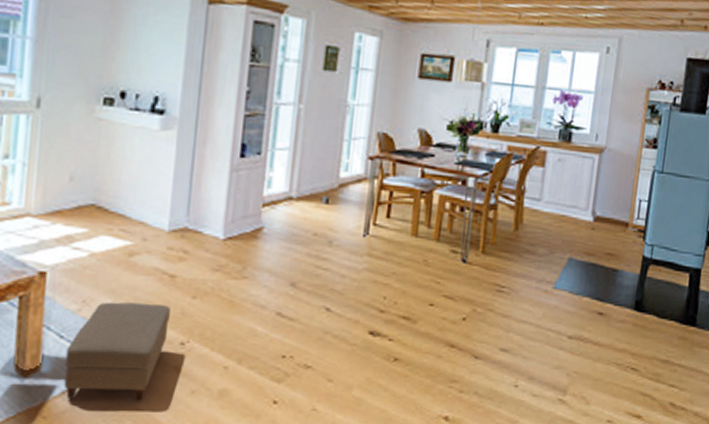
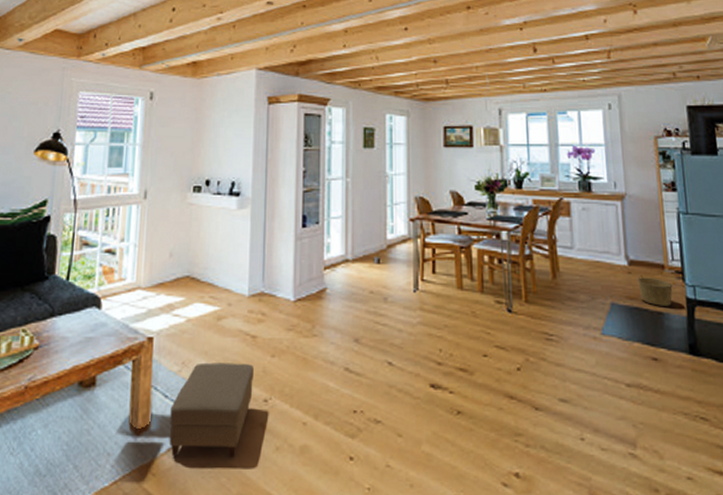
basket: none [599,231,632,264] -> present [637,275,673,306]

